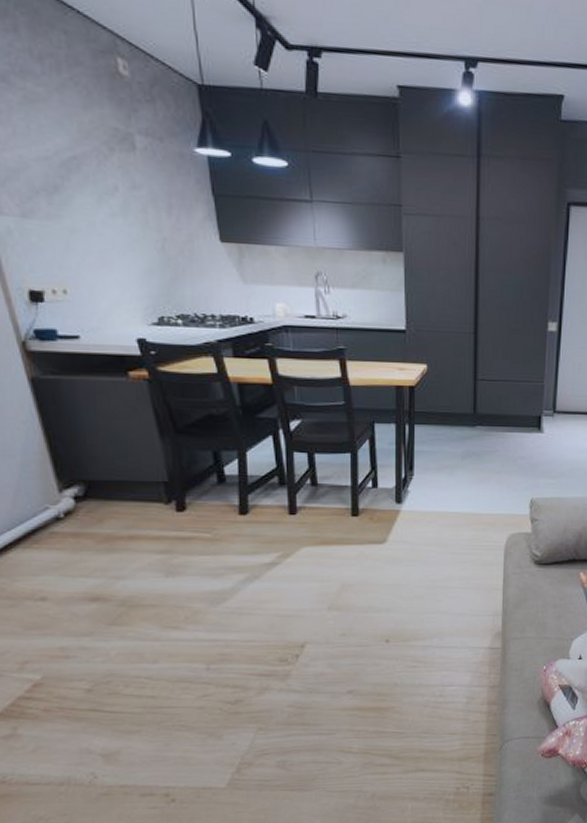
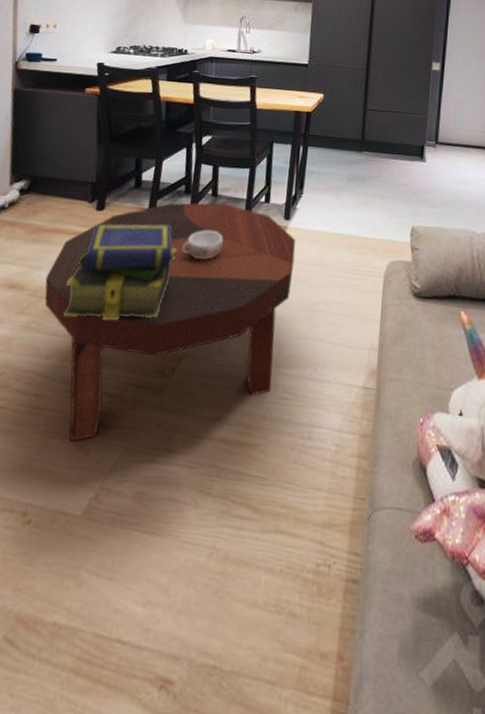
coffee table: none [132,492,411,731] -> present [44,202,296,442]
stack of books: none [158,519,280,622] -> present [63,223,177,321]
decorative bowl: none [286,522,331,551] -> present [181,230,223,260]

